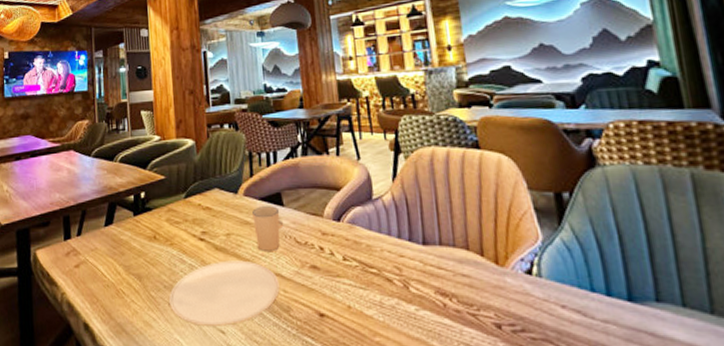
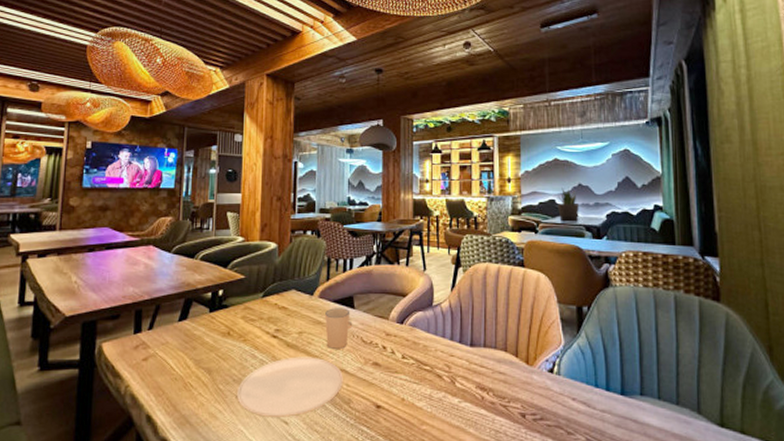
planter: none [513,50,545,93] -> present [558,188,579,223]

